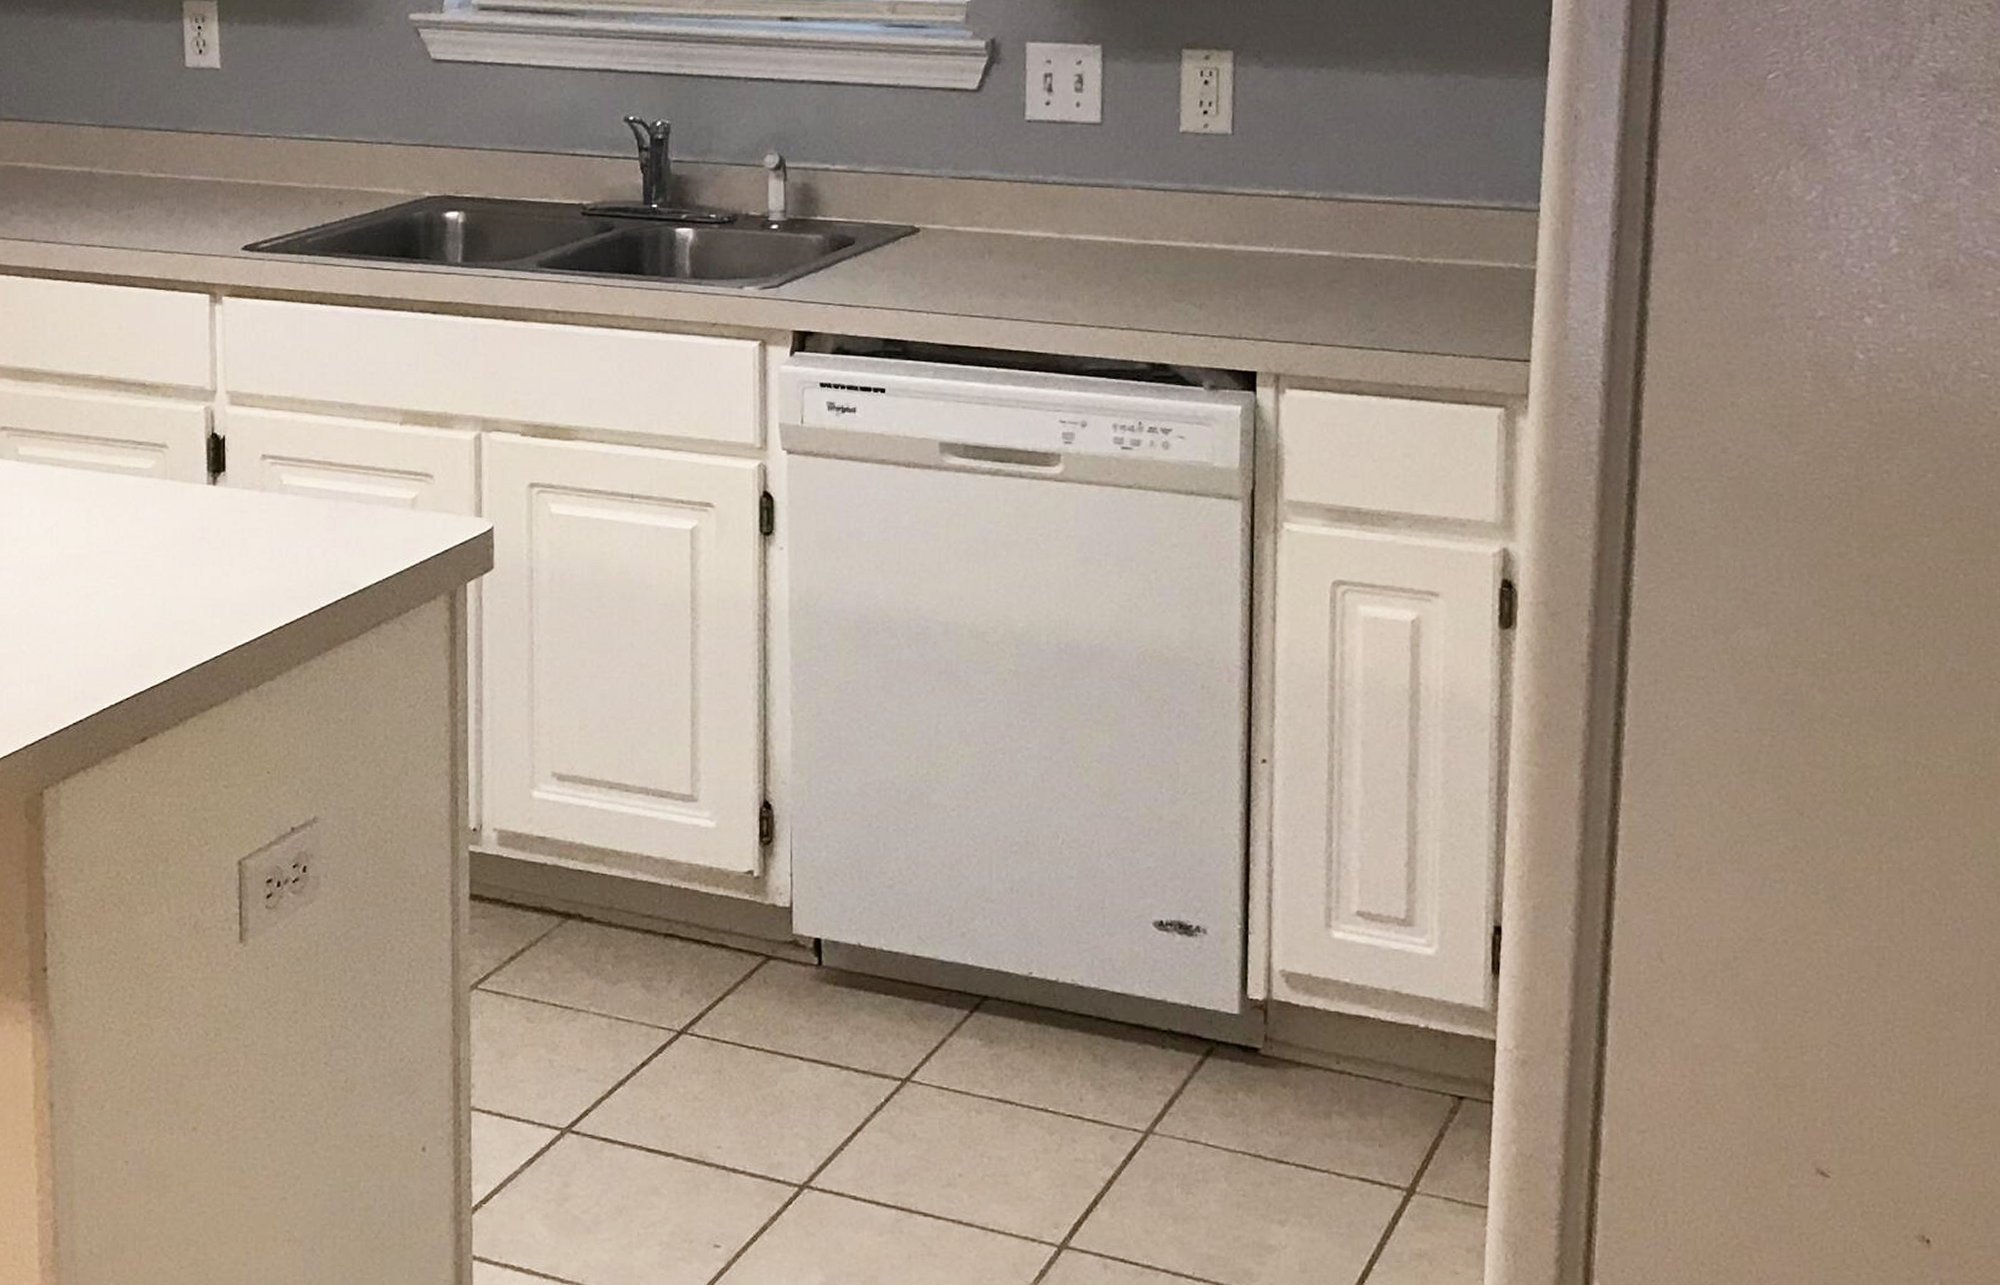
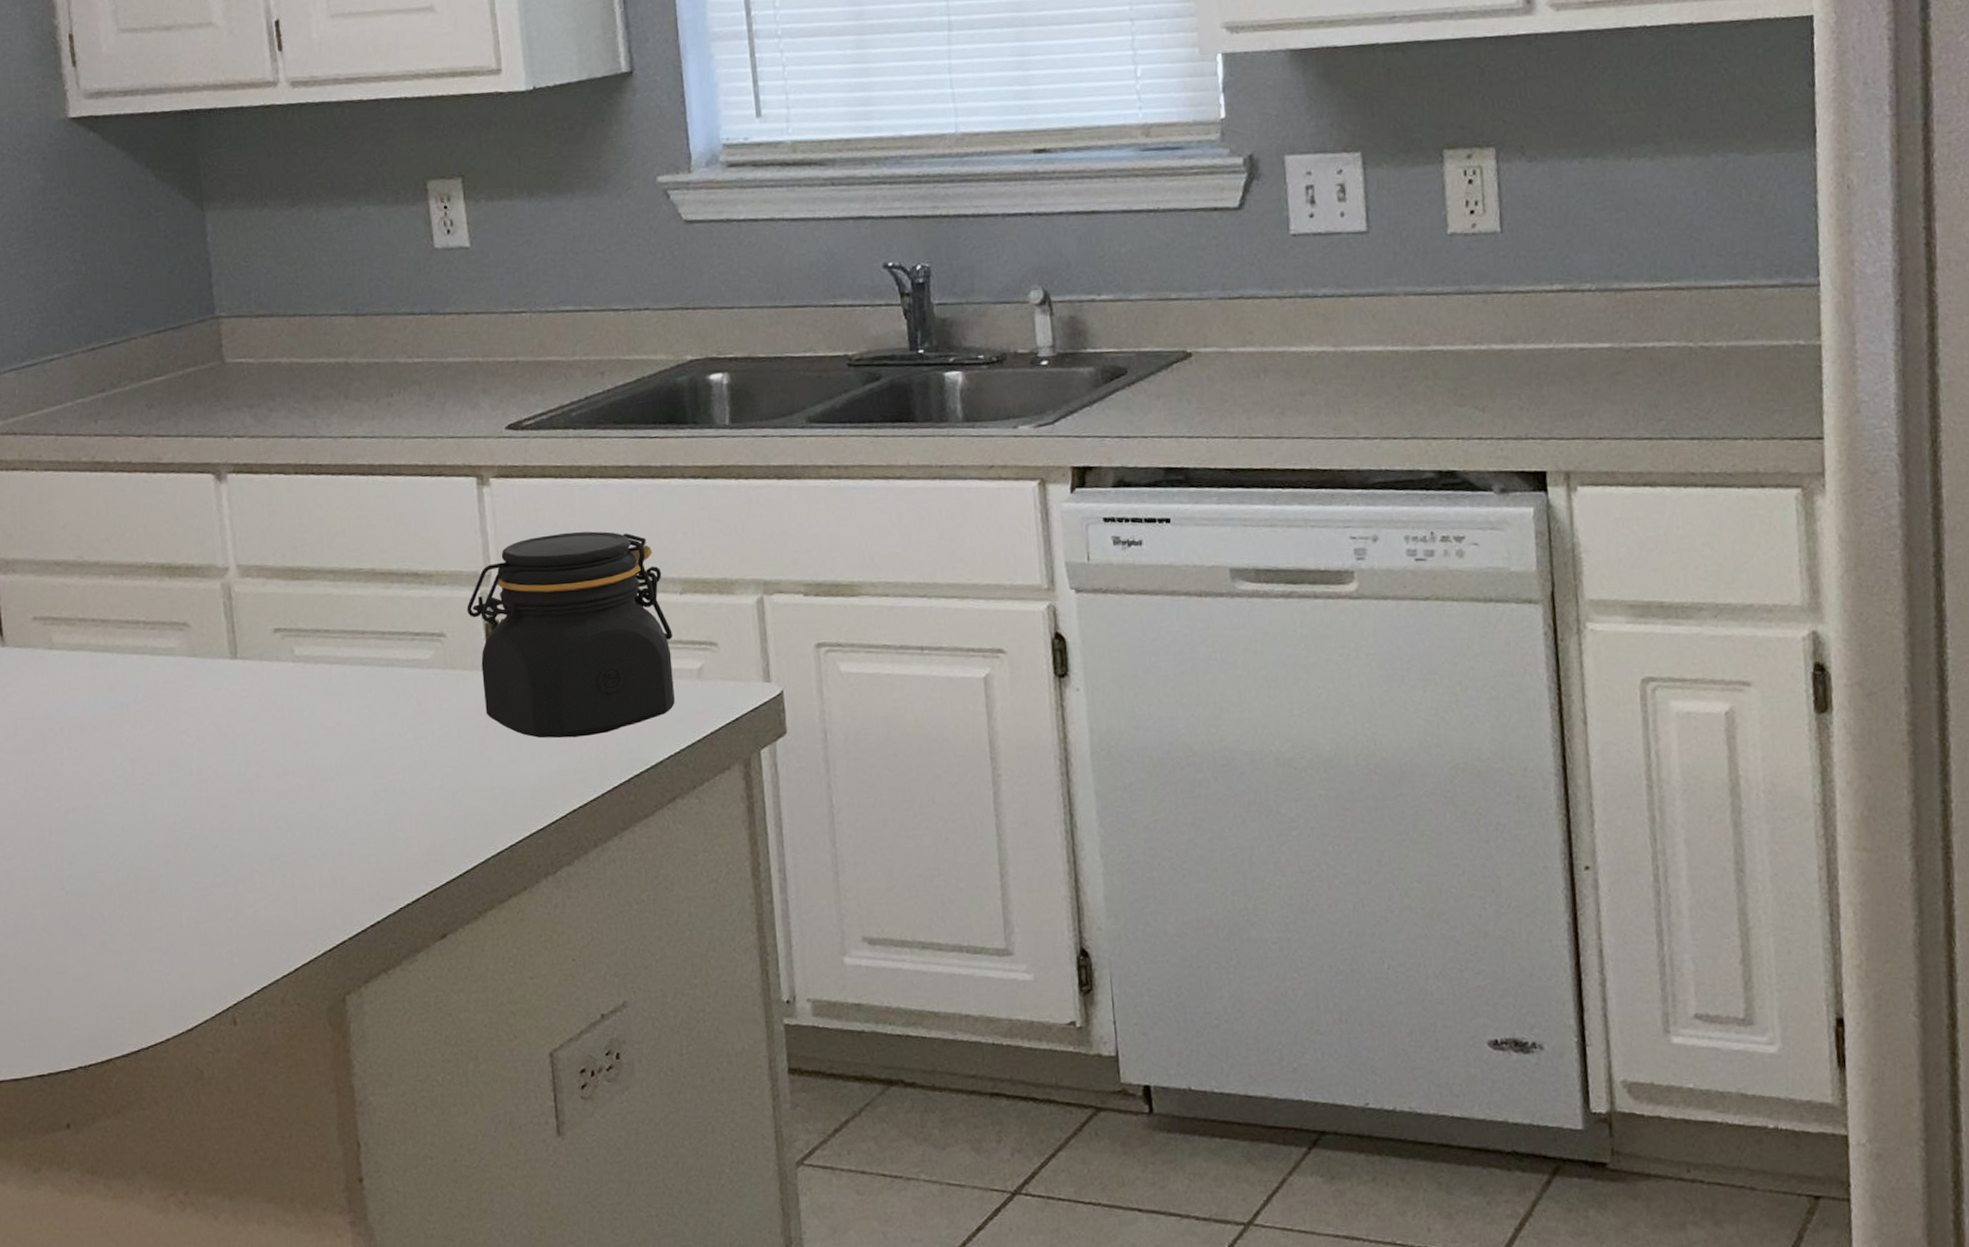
jar: none [190,355,390,556] -> present [467,531,675,738]

